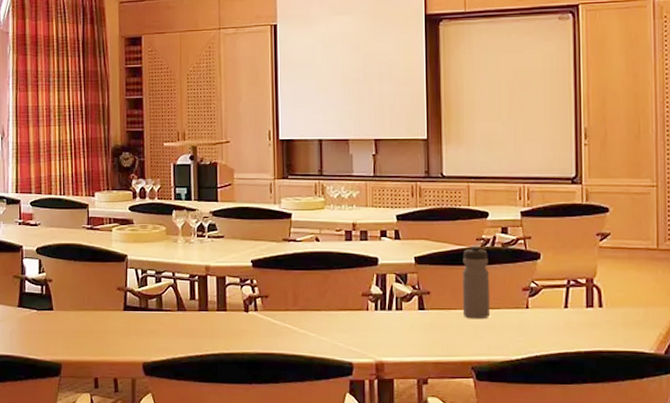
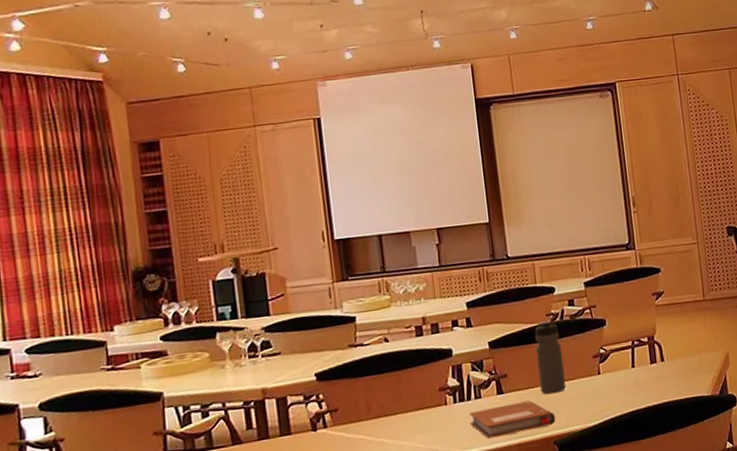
notebook: none [388,321,476,351] -> present [468,400,556,439]

